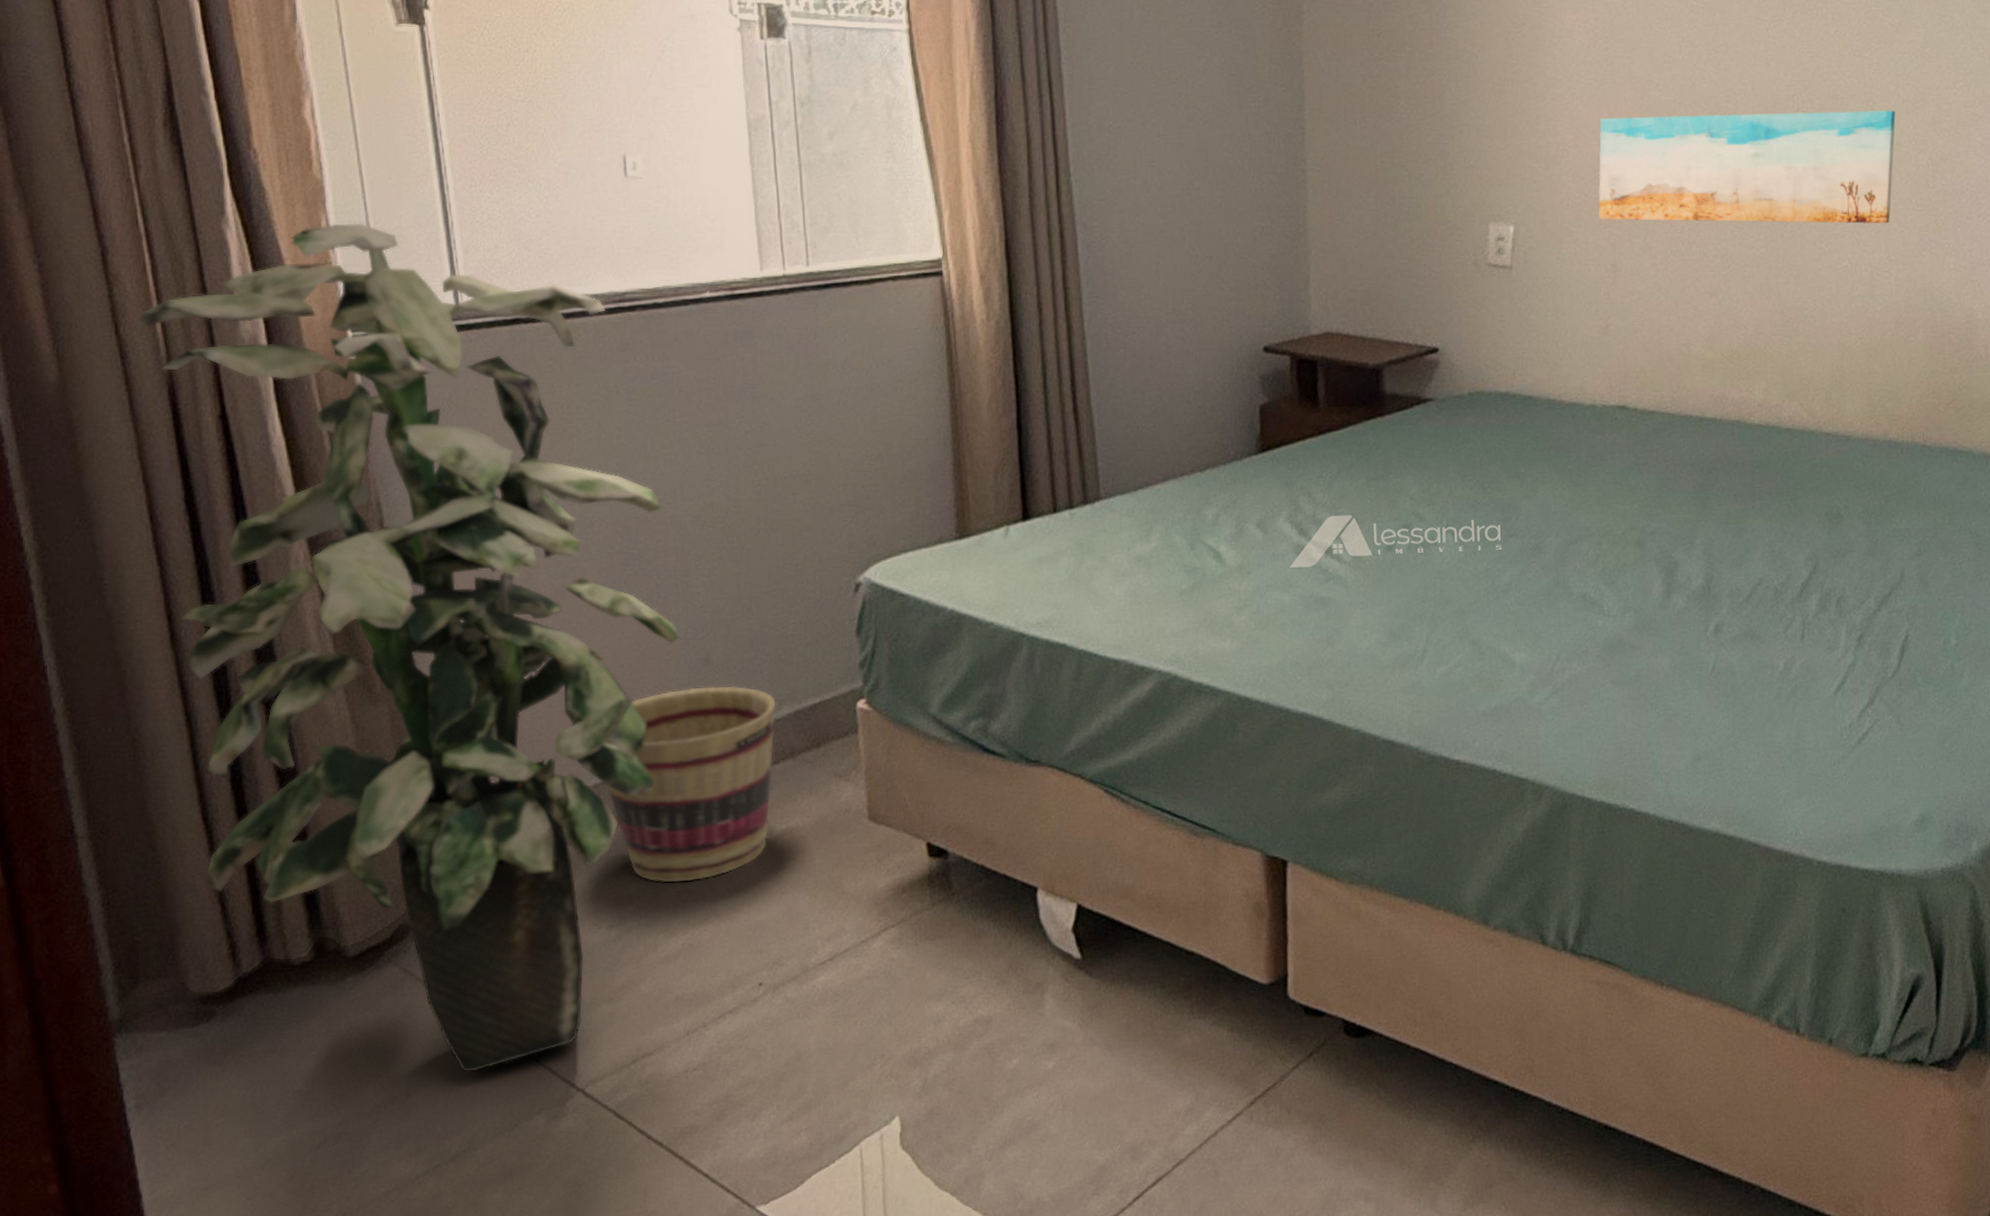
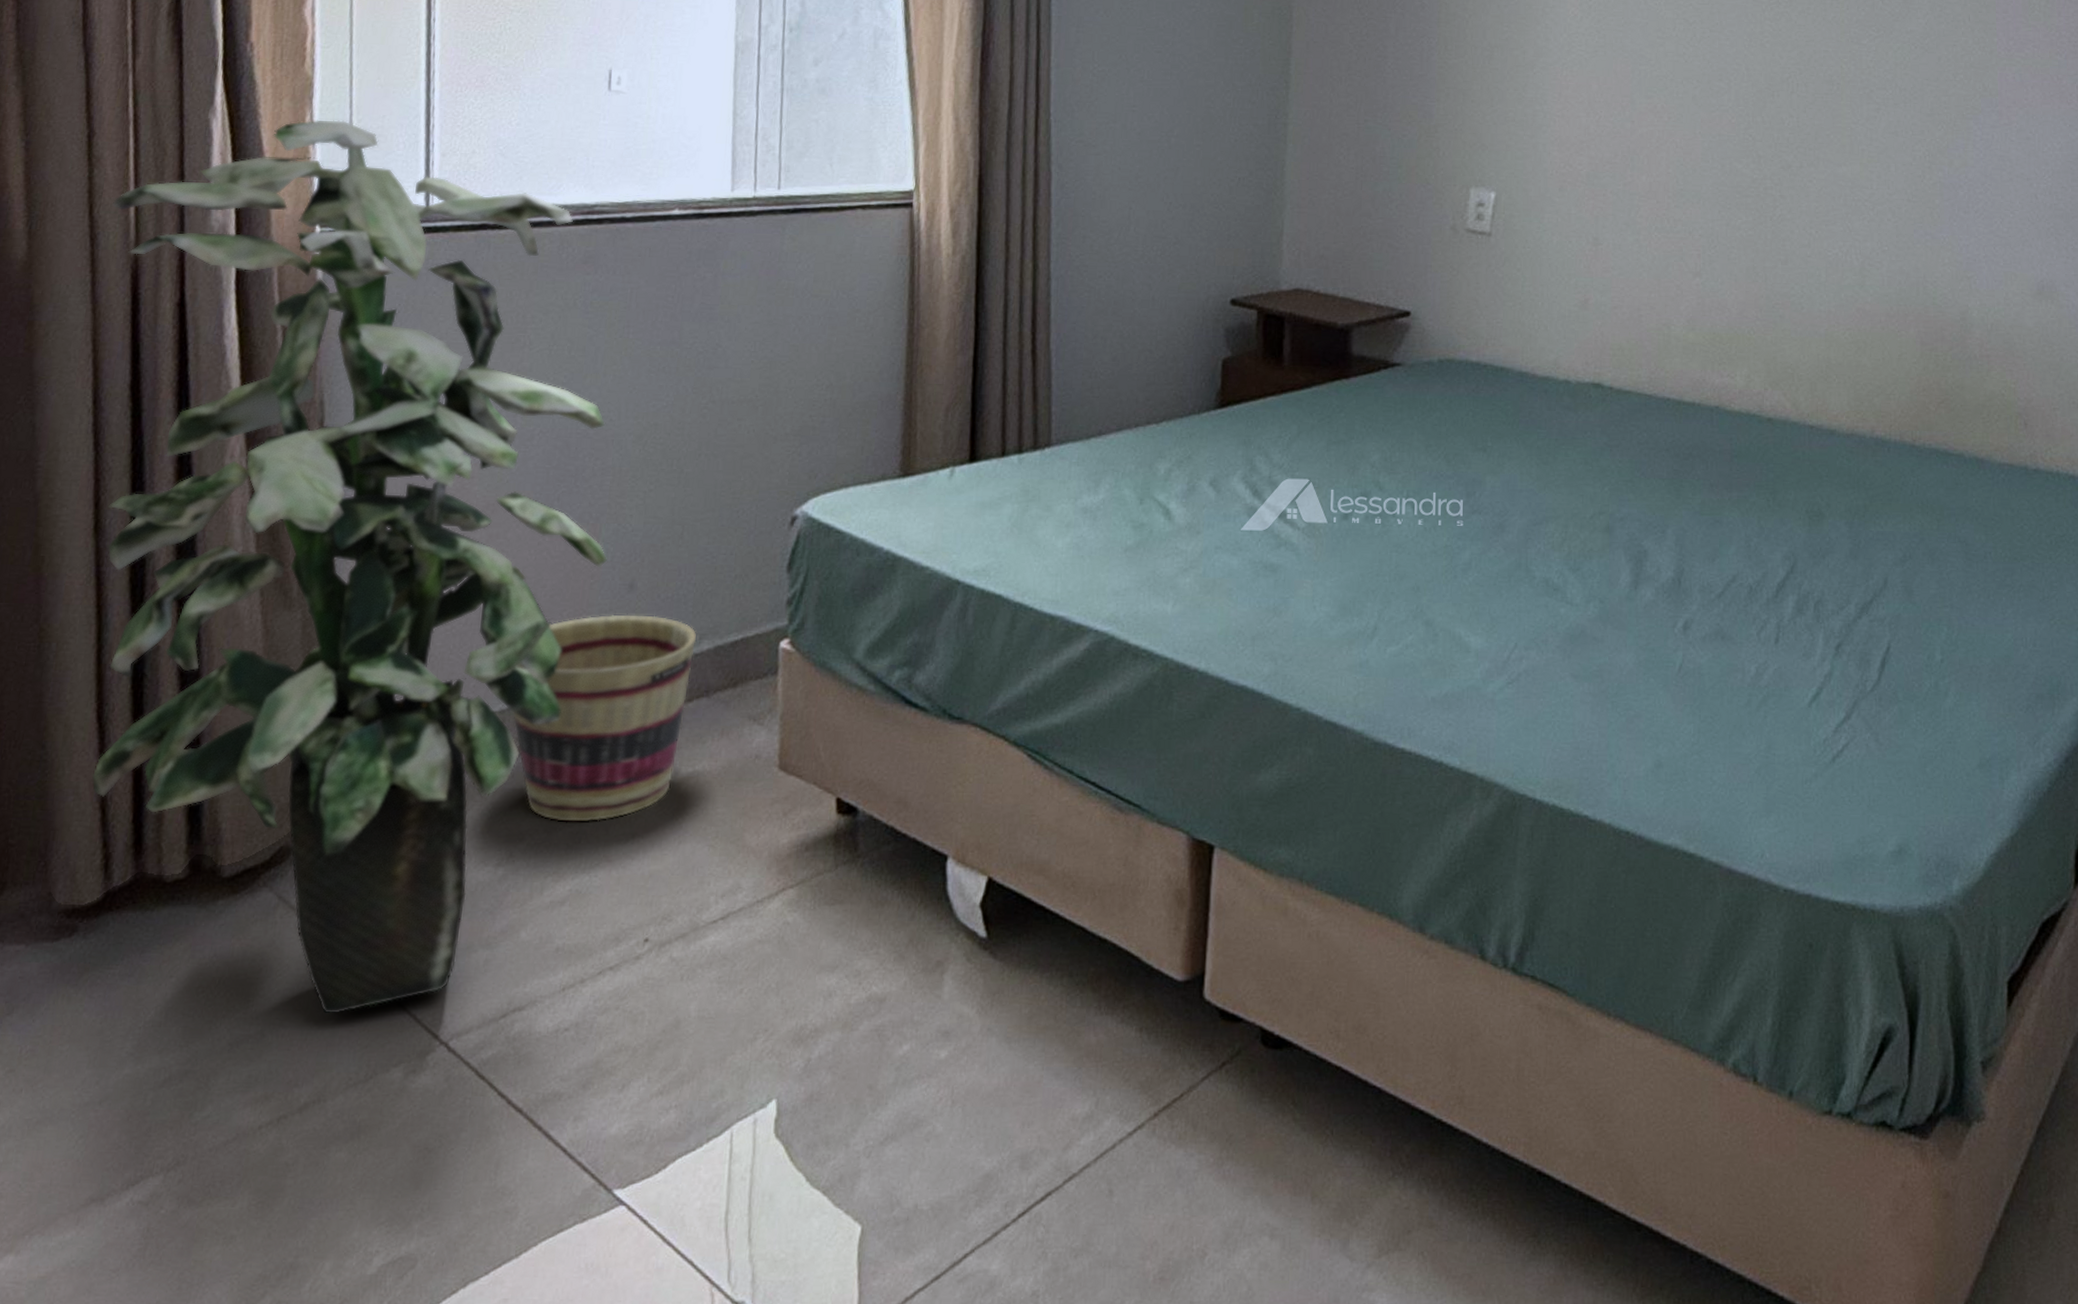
wall art: present [1598,110,1896,224] -> none [1583,89,1893,213]

